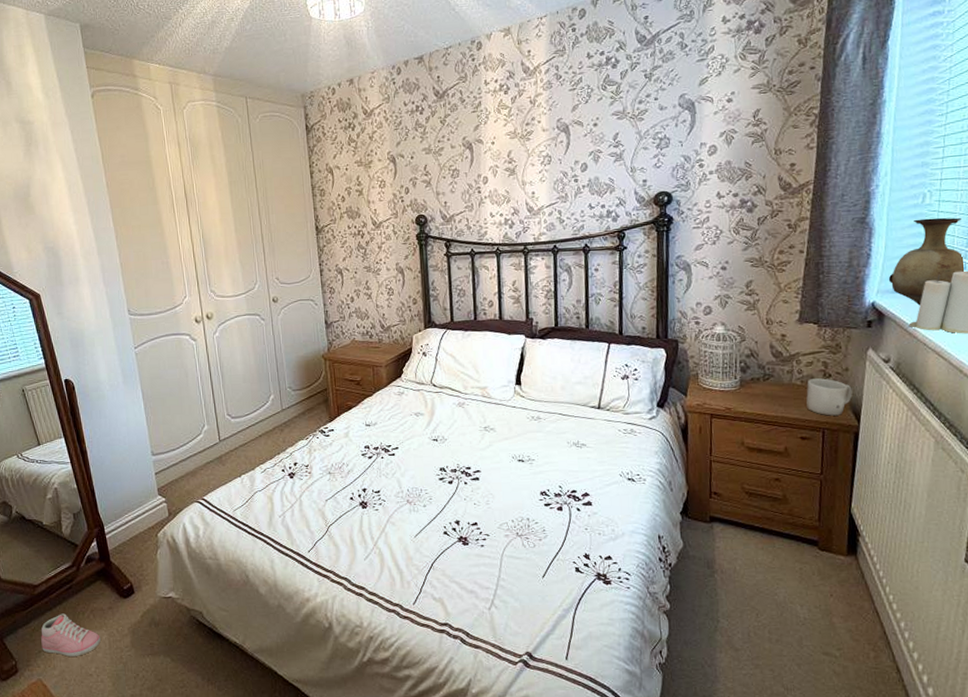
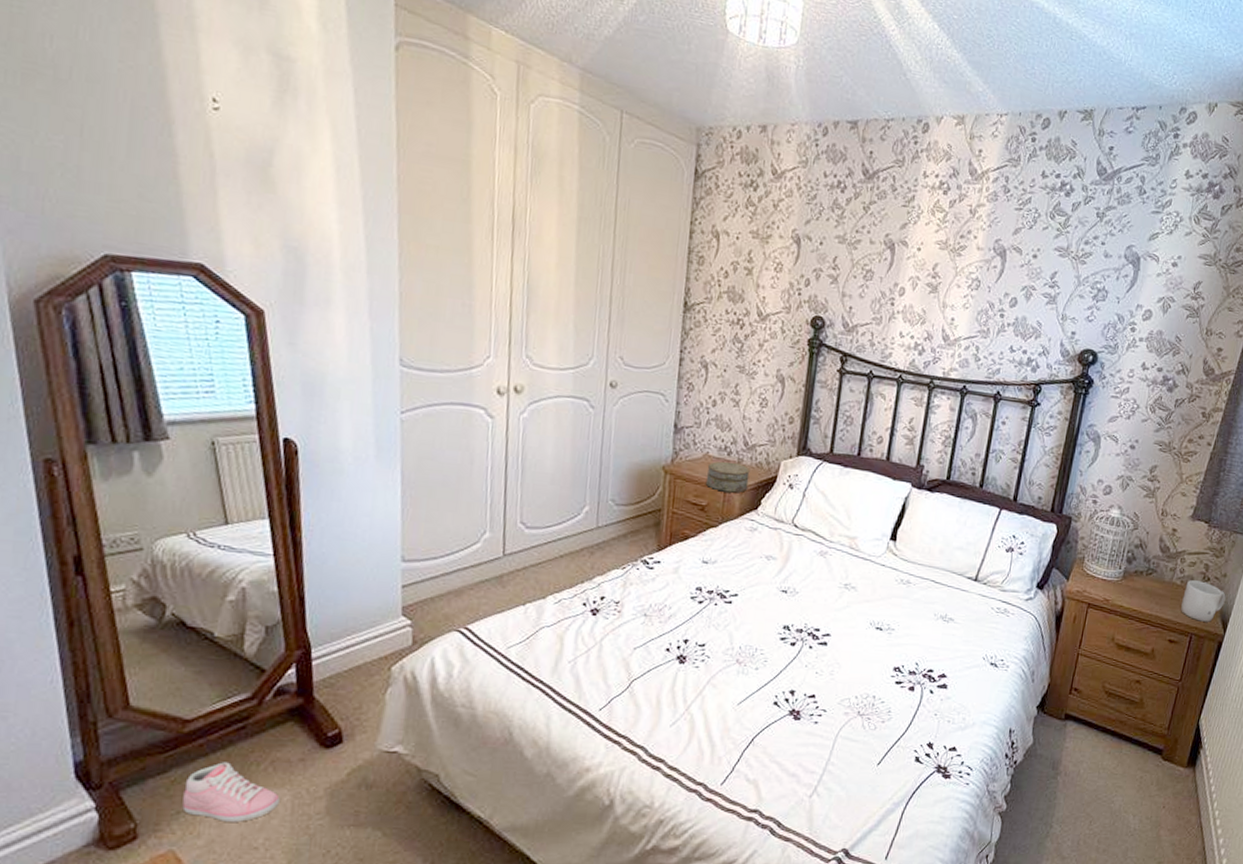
decorative box: none [356,342,391,368] -> present [705,461,750,493]

